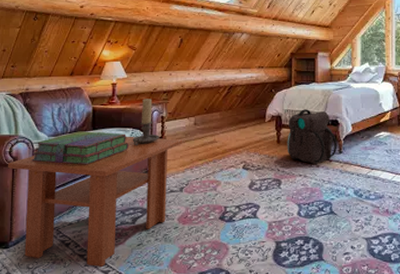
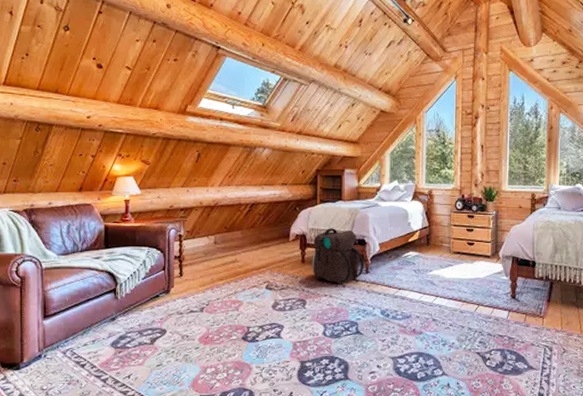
coffee table: present [8,136,182,267] -> none [15,255,201,387]
stack of books: present [32,131,129,165] -> none [40,250,146,285]
candle holder: present [132,99,160,145] -> none [148,216,178,264]

